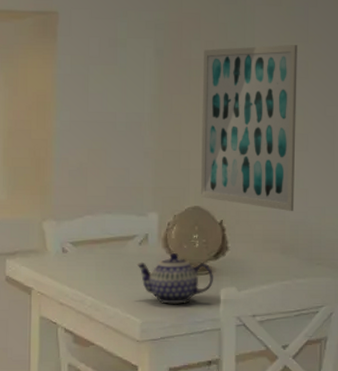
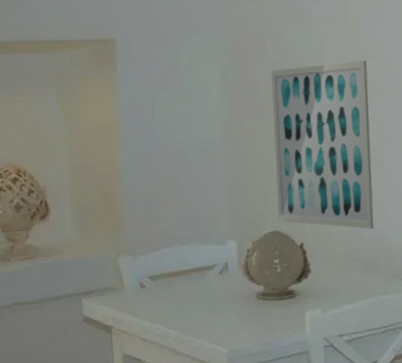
teapot: present [137,252,213,304] -> none [218,279,298,331]

